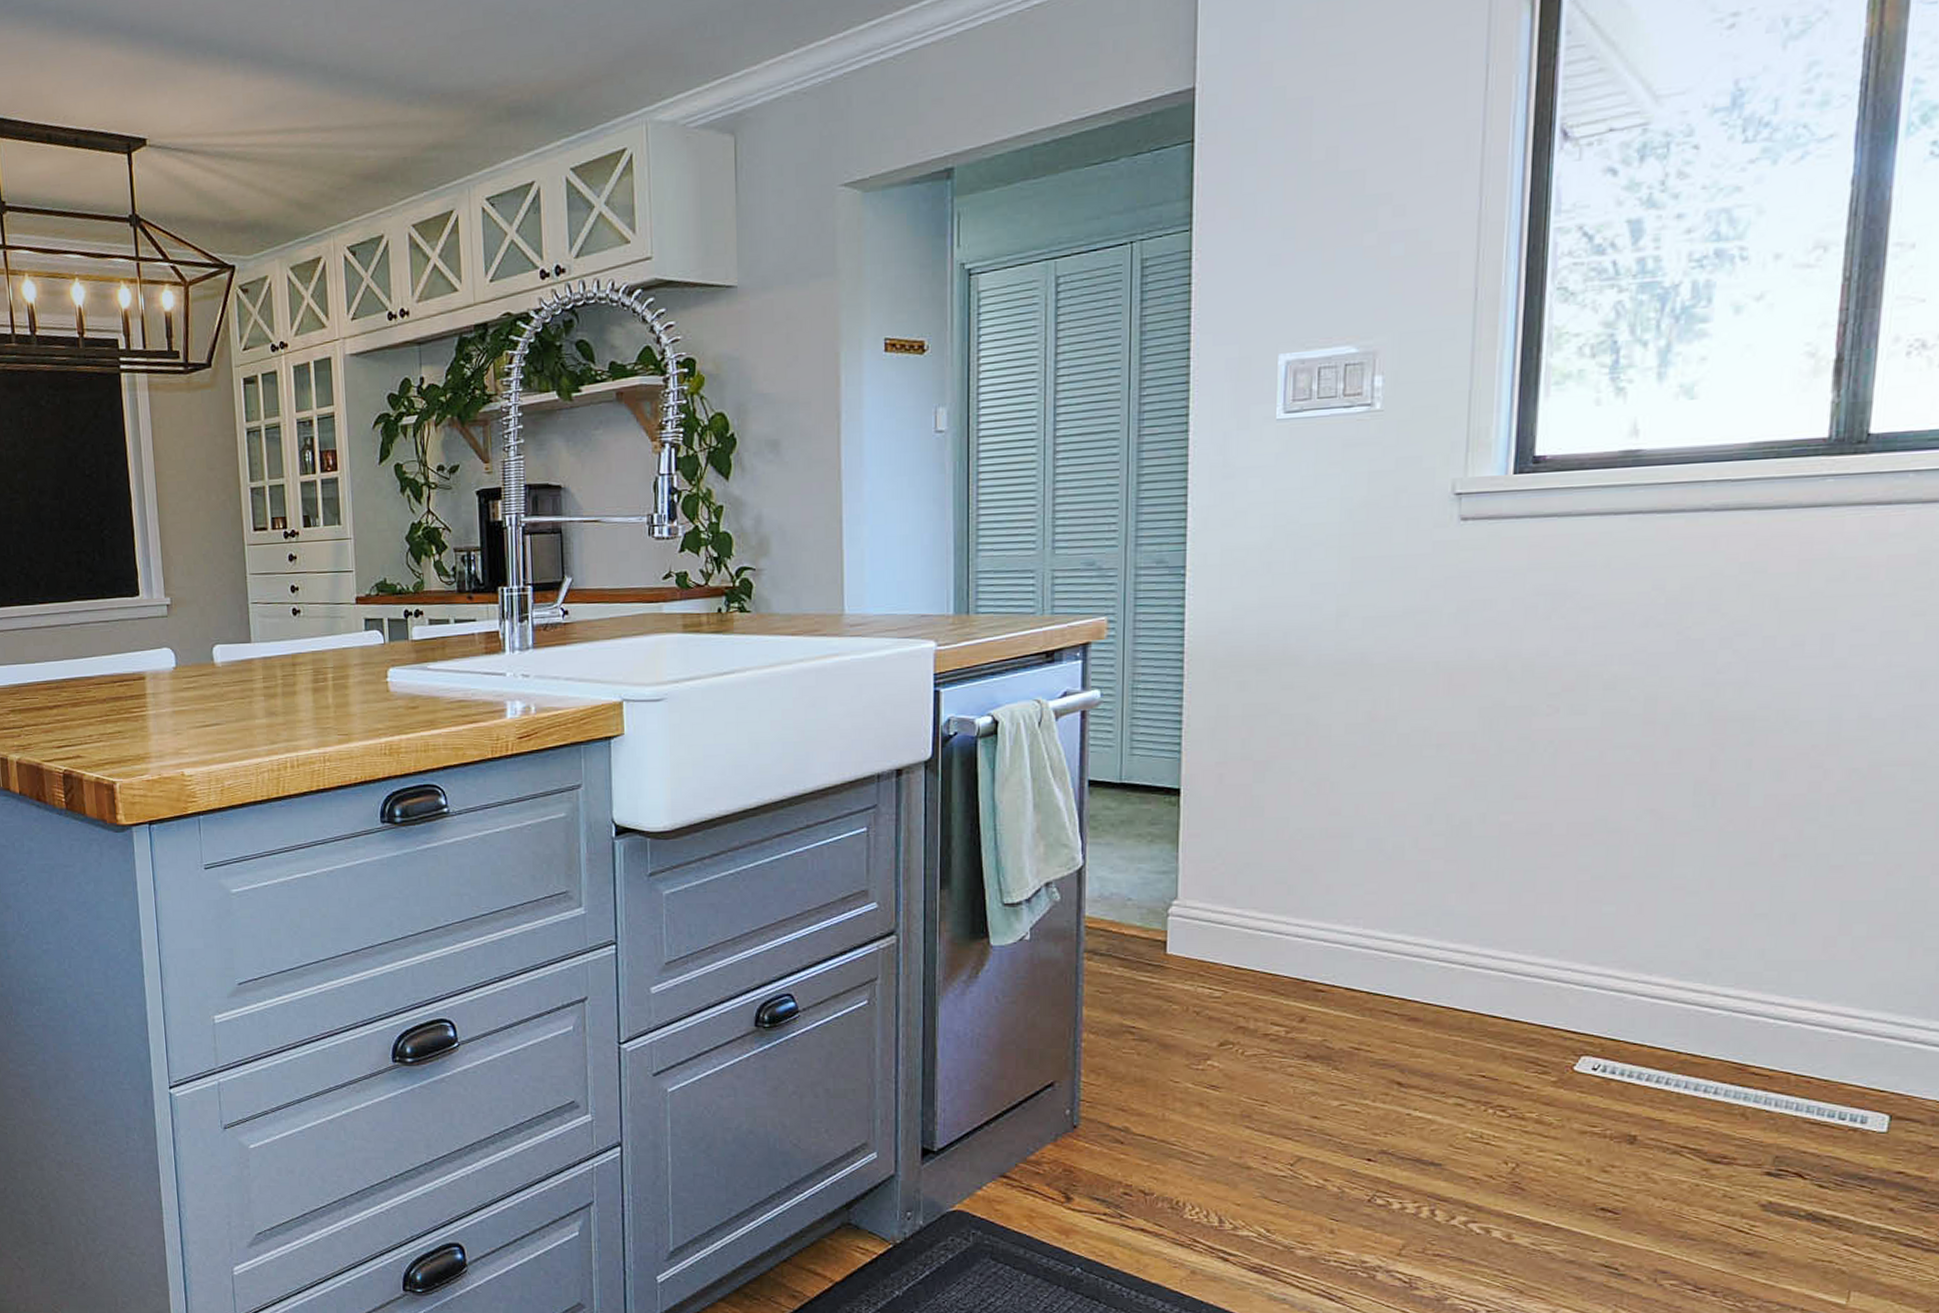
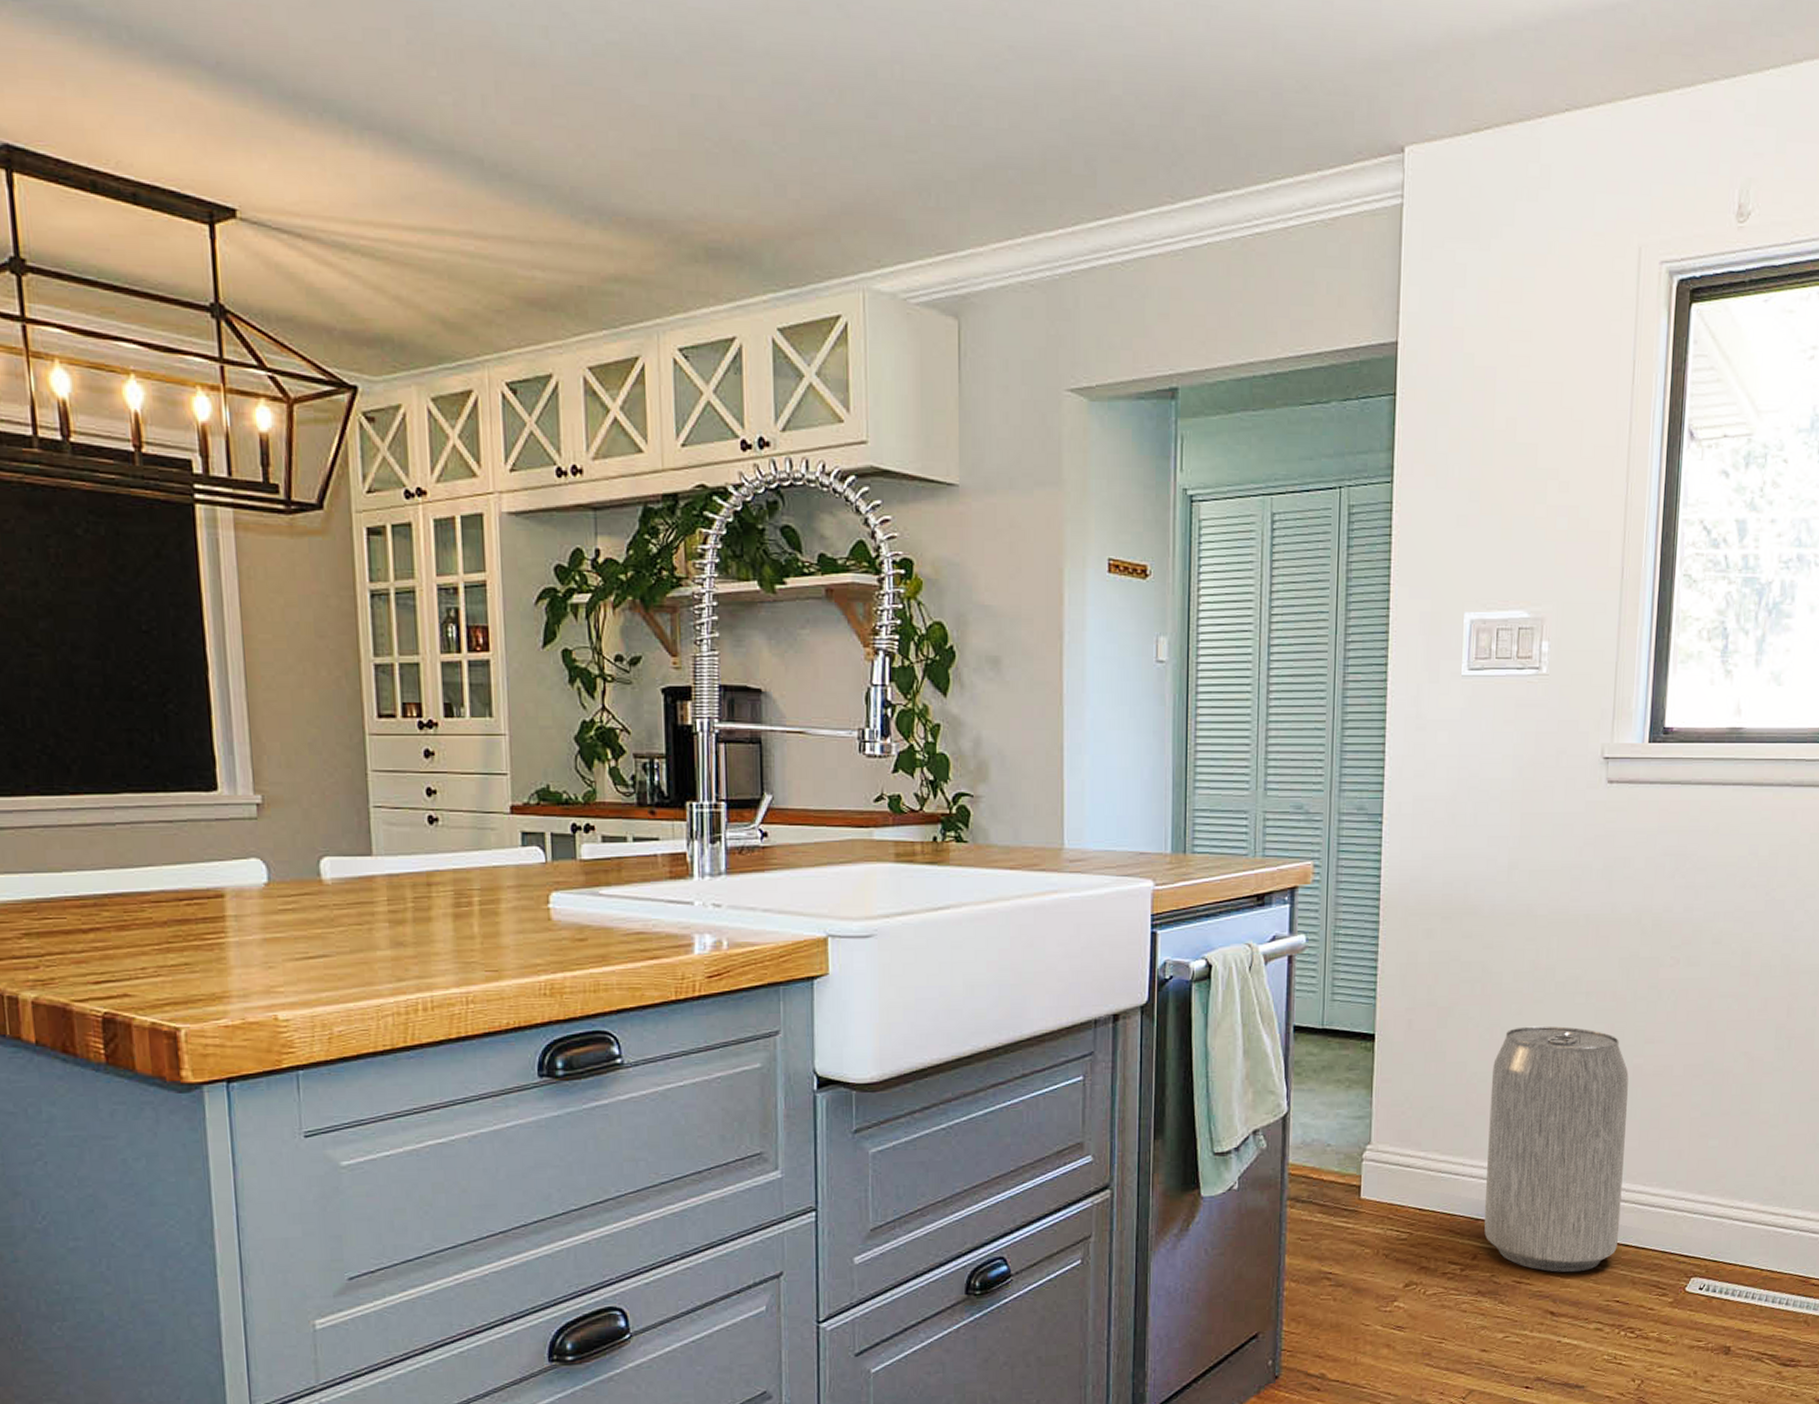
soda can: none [1314,780,1494,1042] -> present [1484,1026,1629,1273]

